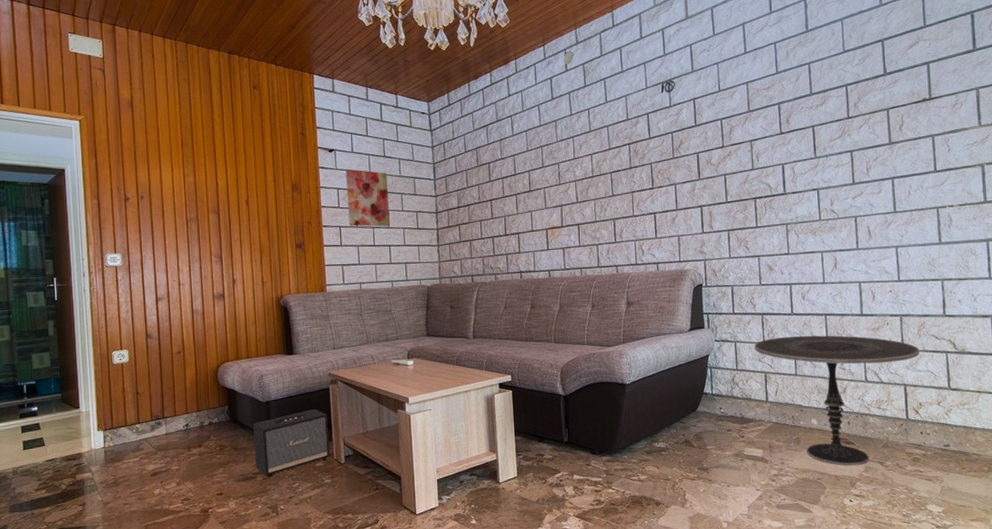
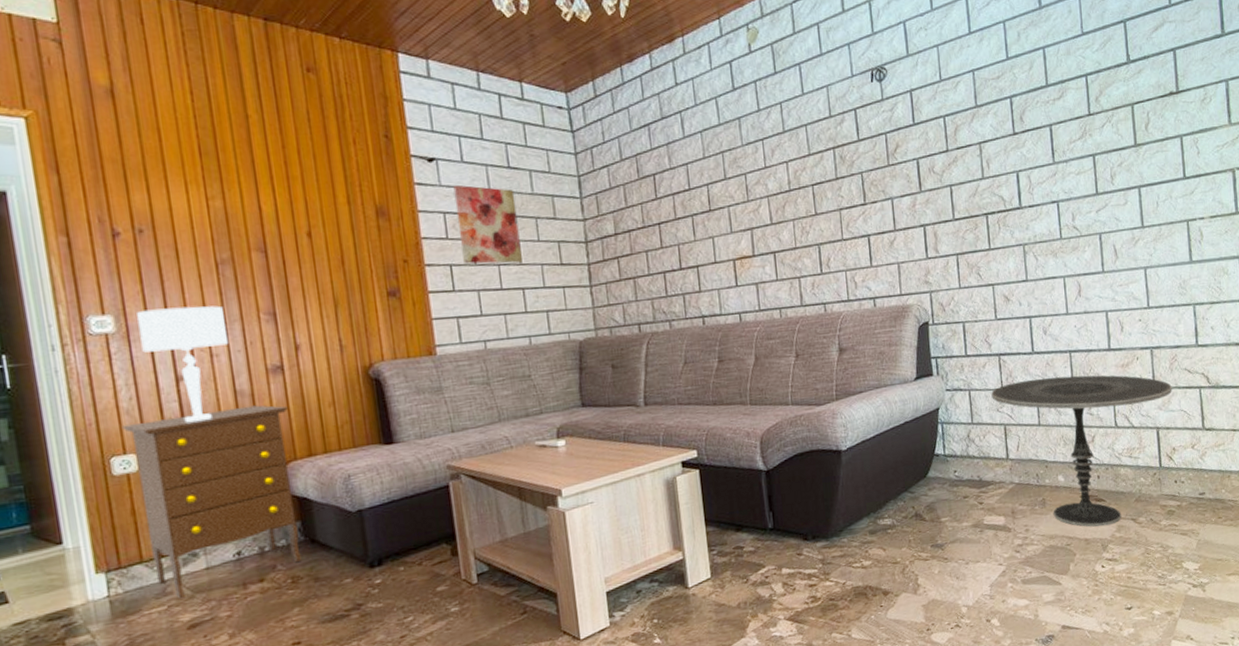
dresser: none [120,321,227,454] -> present [121,405,302,599]
table lamp: none [136,250,191,330] -> present [137,306,229,422]
speaker: present [253,409,331,477] -> none [340,515,457,613]

